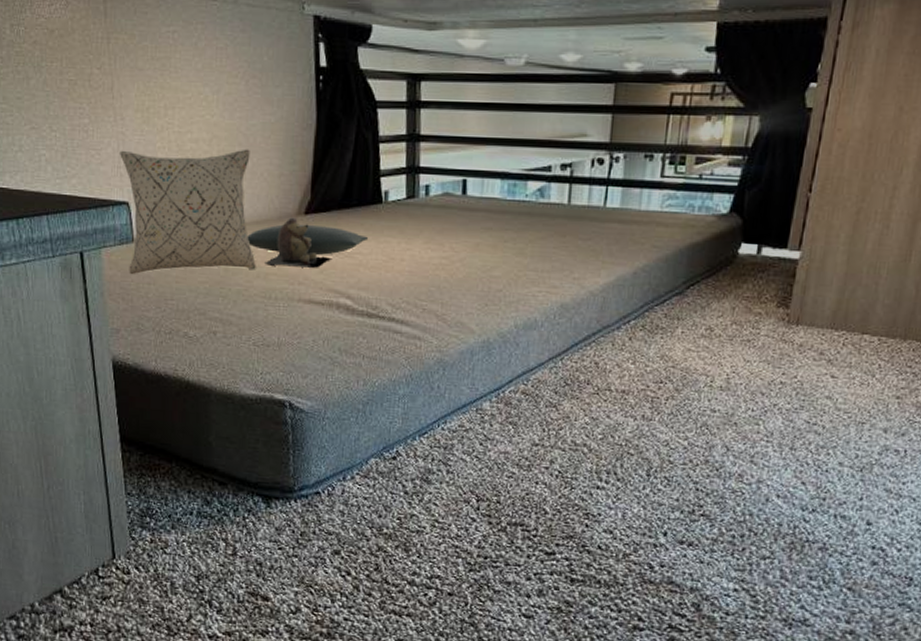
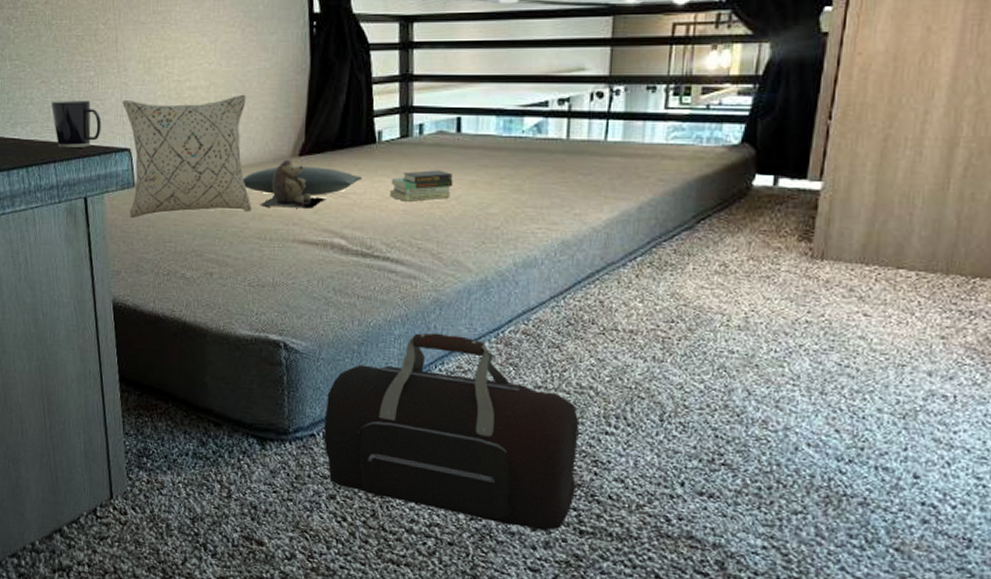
mug: none [42,148,97,201] -> present [50,100,102,149]
duffel bag: none [328,392,573,580] -> present [324,332,580,531]
books: none [394,232,458,263] -> present [389,170,453,202]

